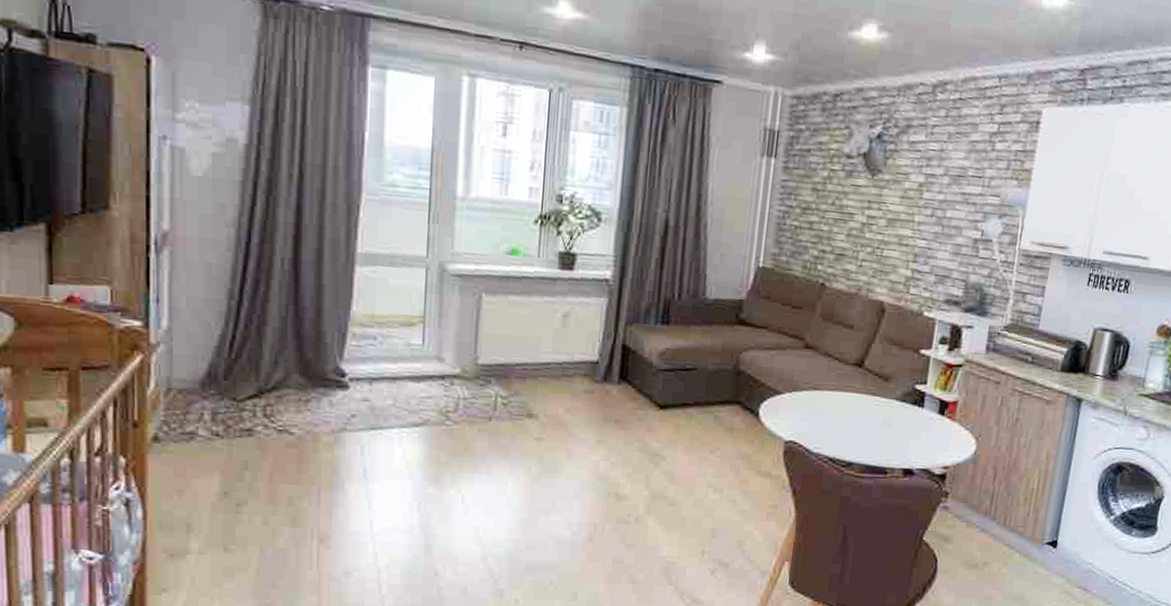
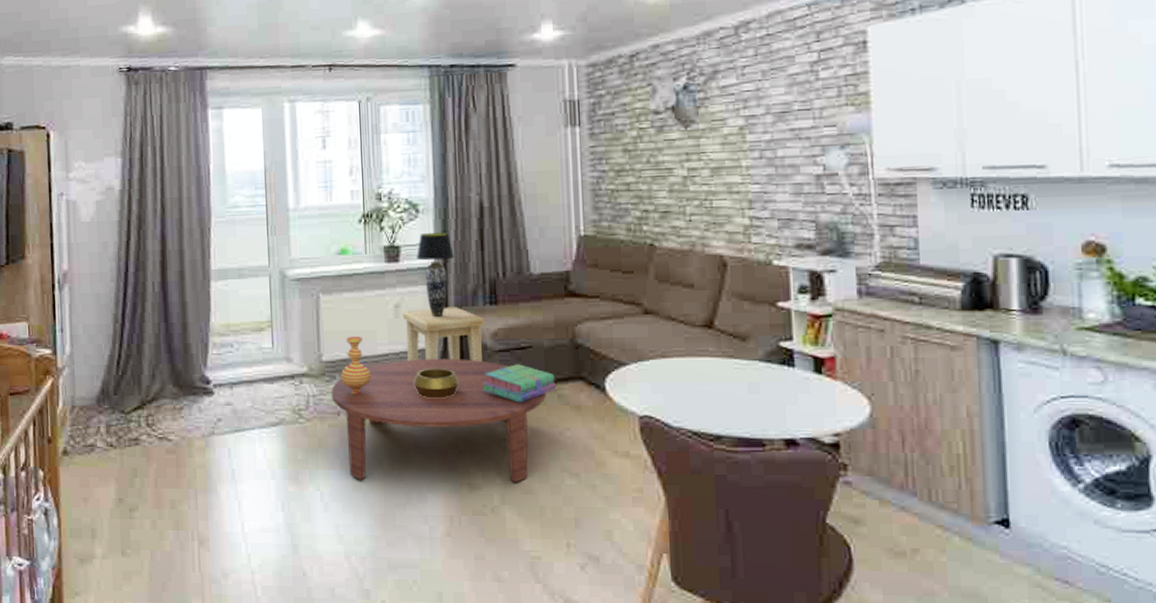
coffee table: none [484,370,703,495] -> present [331,359,546,483]
vase: none [496,341,529,400] -> present [340,336,371,394]
side table: none [570,321,654,379] -> present [403,307,485,362]
decorative bowl: none [573,380,621,412] -> present [413,367,460,399]
table lamp: none [593,244,632,332] -> present [417,233,454,318]
stack of books: none [642,384,715,421] -> present [482,364,557,403]

